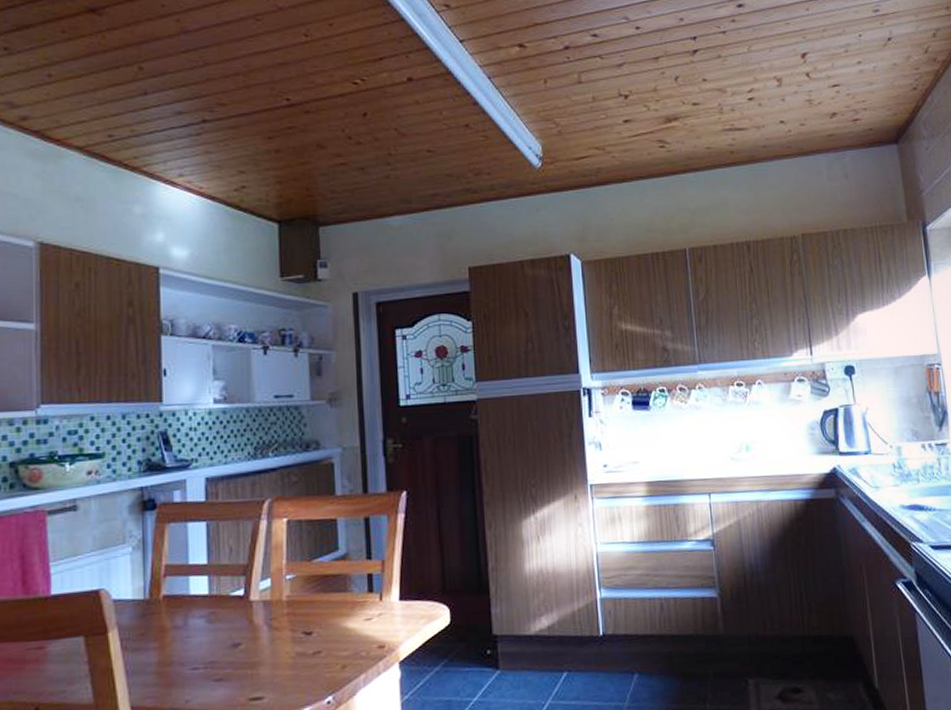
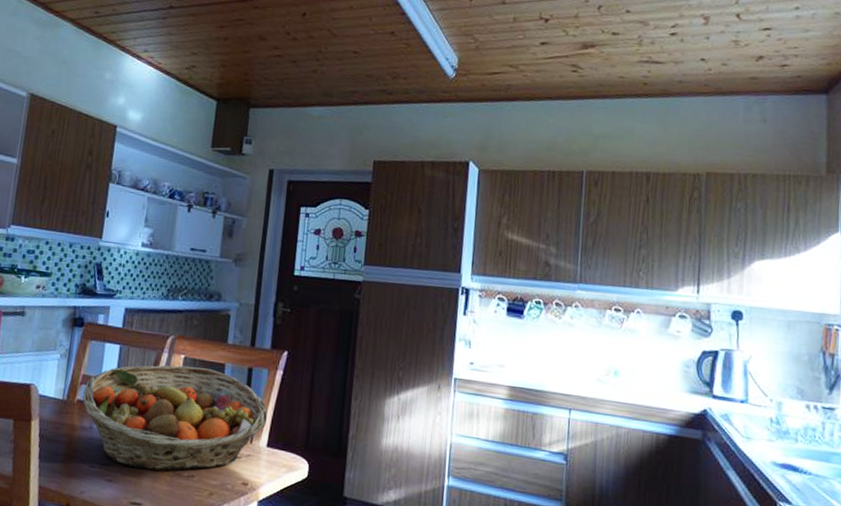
fruit basket: none [169,527,396,659] -> present [82,365,268,472]

